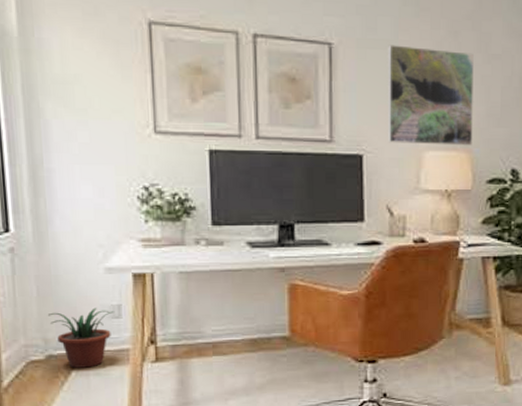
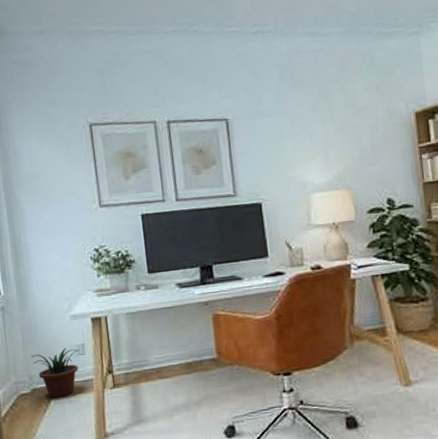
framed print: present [388,45,474,146] -> none [272,109,351,191]

